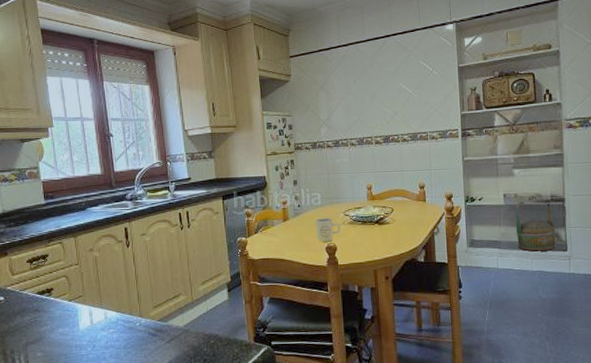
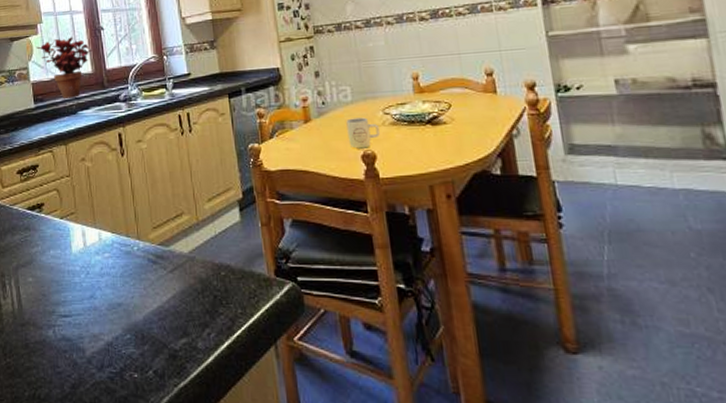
potted plant: none [46,141,102,196] -> present [36,37,92,99]
decorative basket: present [515,196,555,252] -> none [635,80,708,161]

